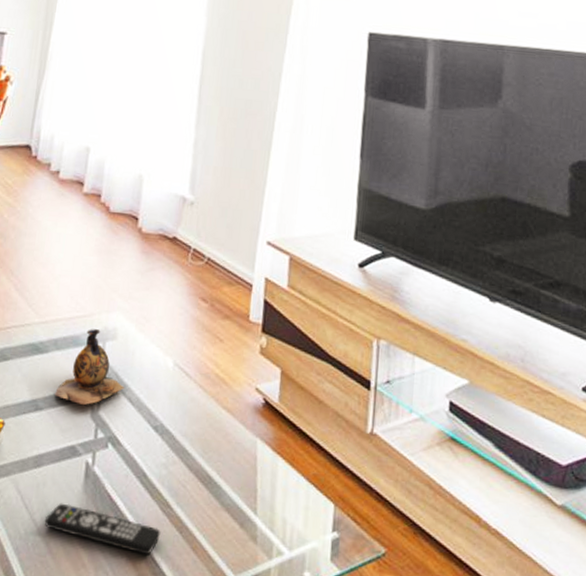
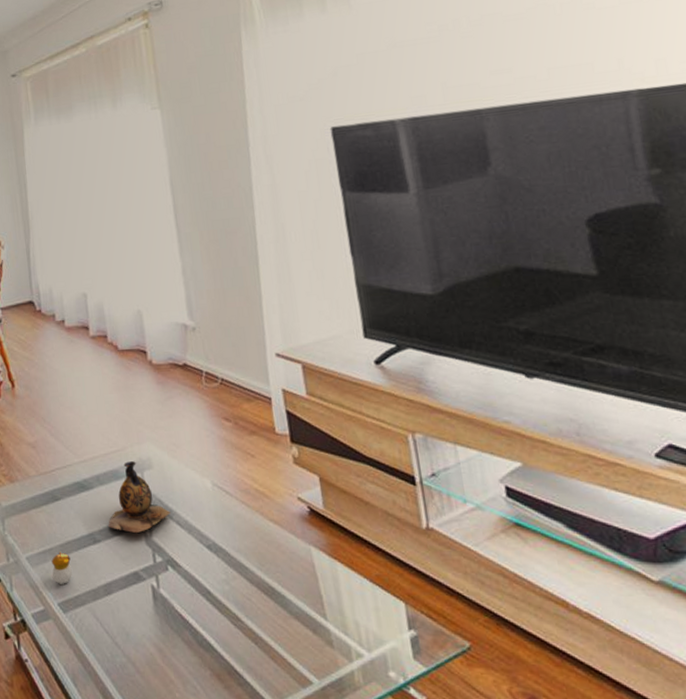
remote control: present [44,503,161,555] -> none [126,625,237,668]

